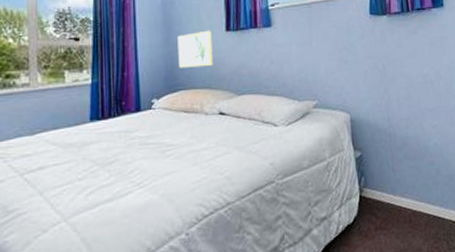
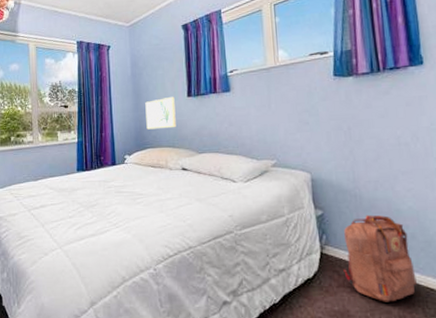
backpack: none [380,153,442,240] -> present [343,215,417,302]

